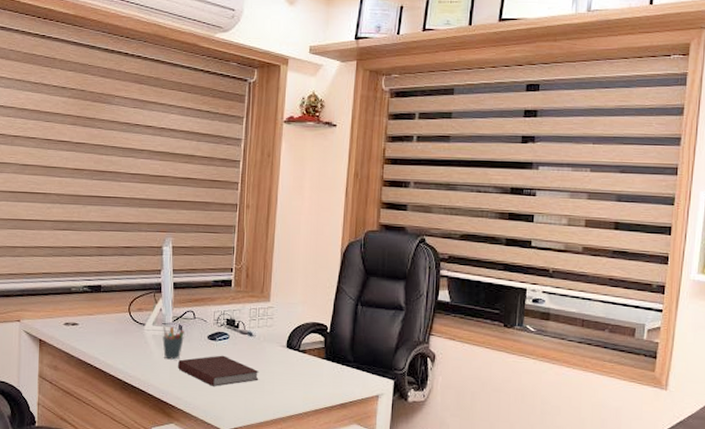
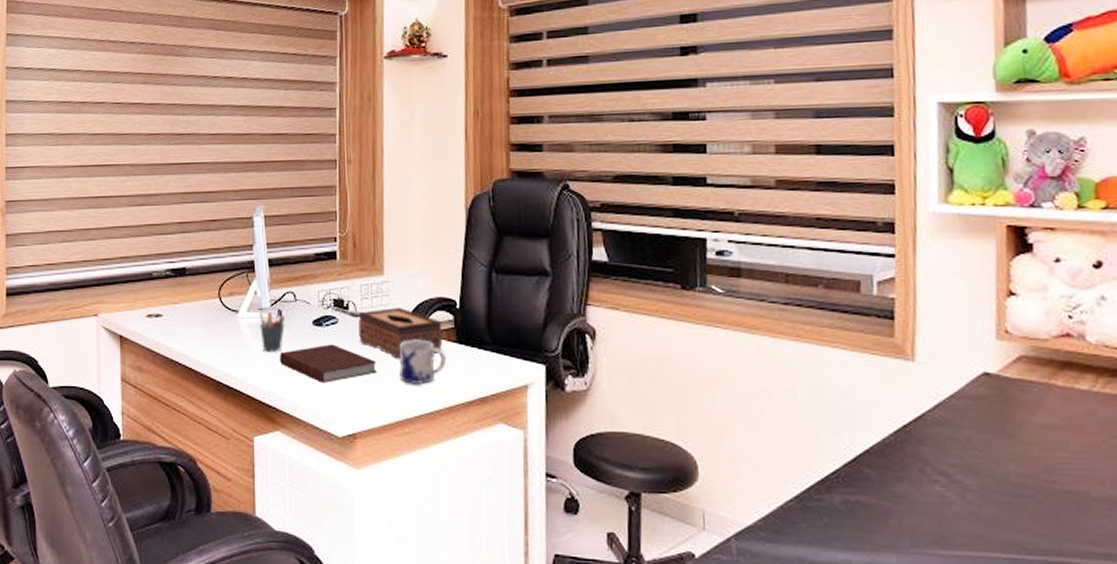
tissue box: none [245,329,315,370] -> present [358,308,443,359]
mug: none [277,355,316,391] -> present [399,340,447,384]

